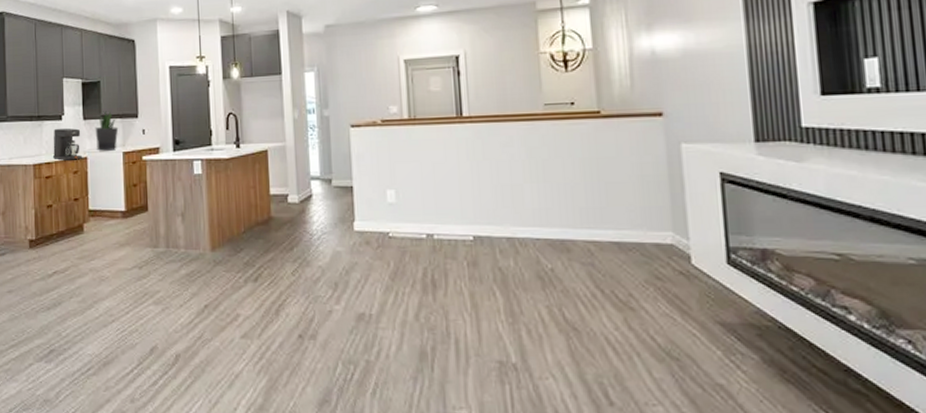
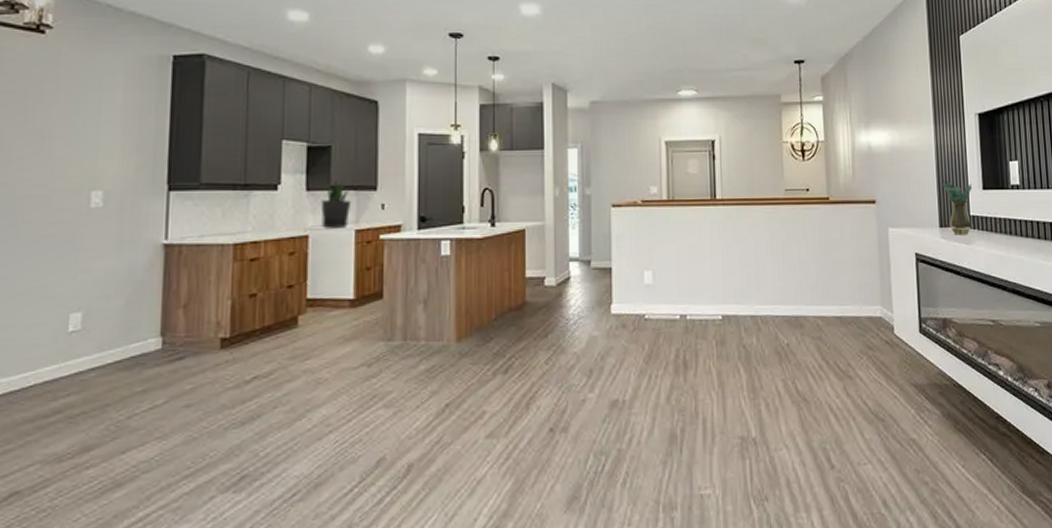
coffee maker: present [53,127,83,160] -> none [262,199,303,239]
vase: none [759,85,805,151] -> present [942,180,973,235]

